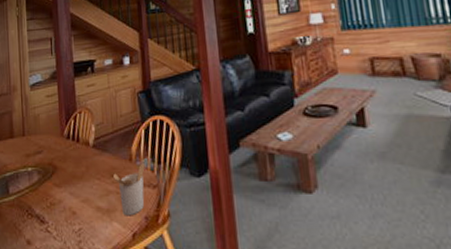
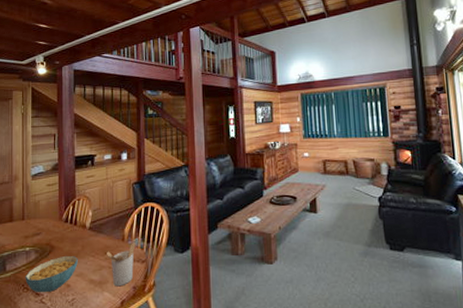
cereal bowl: none [29,178,83,221] -> present [25,256,78,293]

